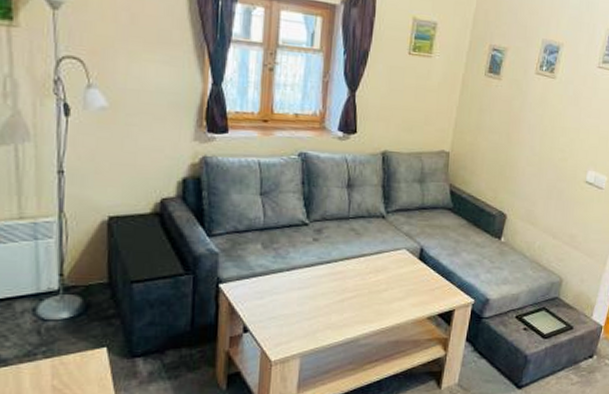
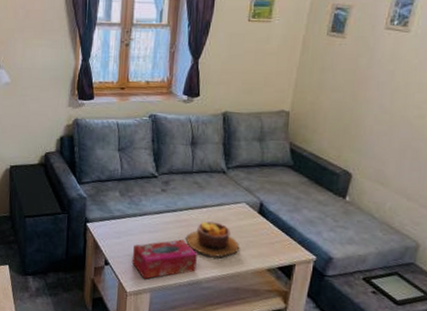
tissue box: none [277,294,356,343] -> present [132,239,198,279]
bowl: none [340,270,399,311] -> present [185,221,239,258]

